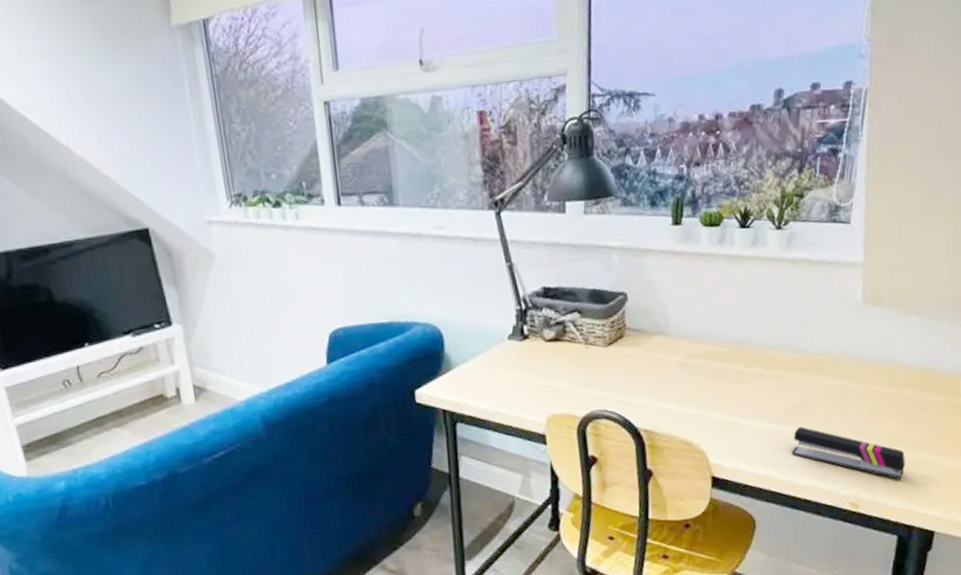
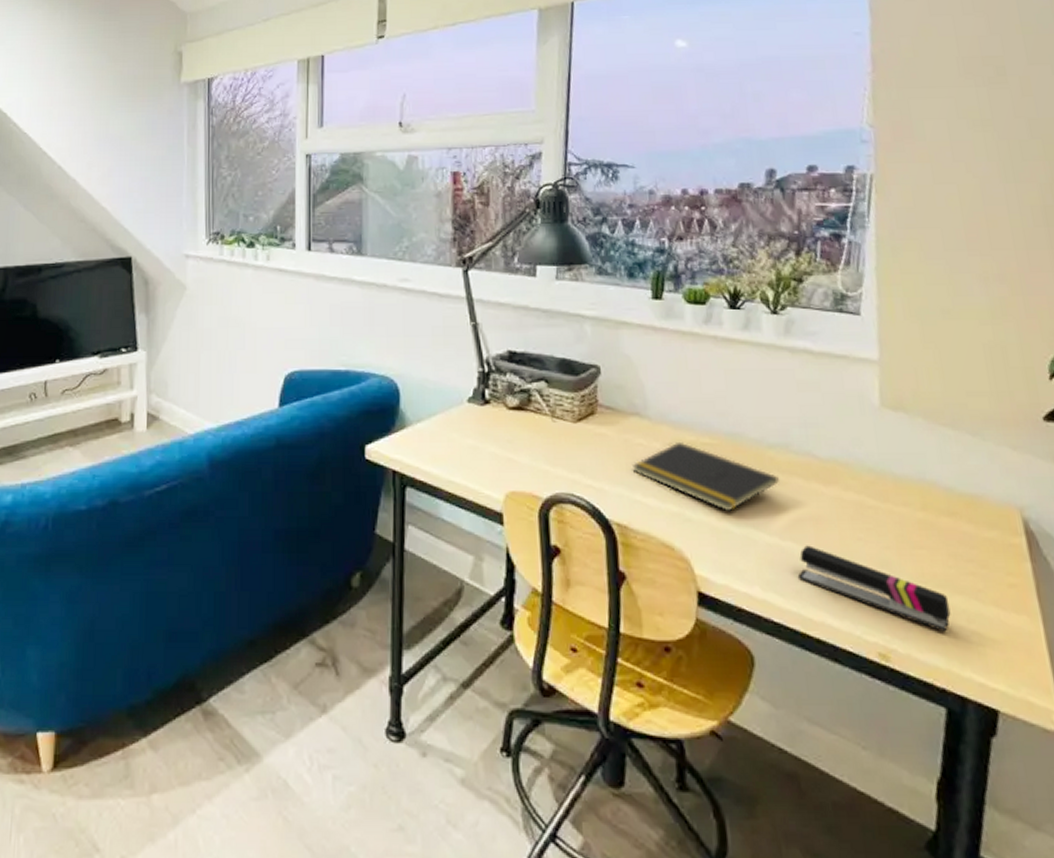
notepad: none [657,352,779,408] -> present [633,441,779,512]

